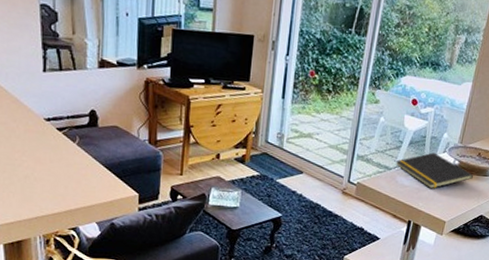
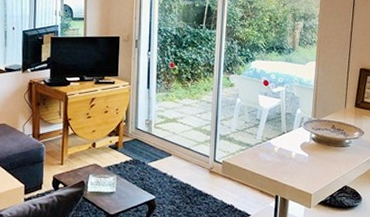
notepad: present [395,152,473,189] -> none [256,128,331,163]

